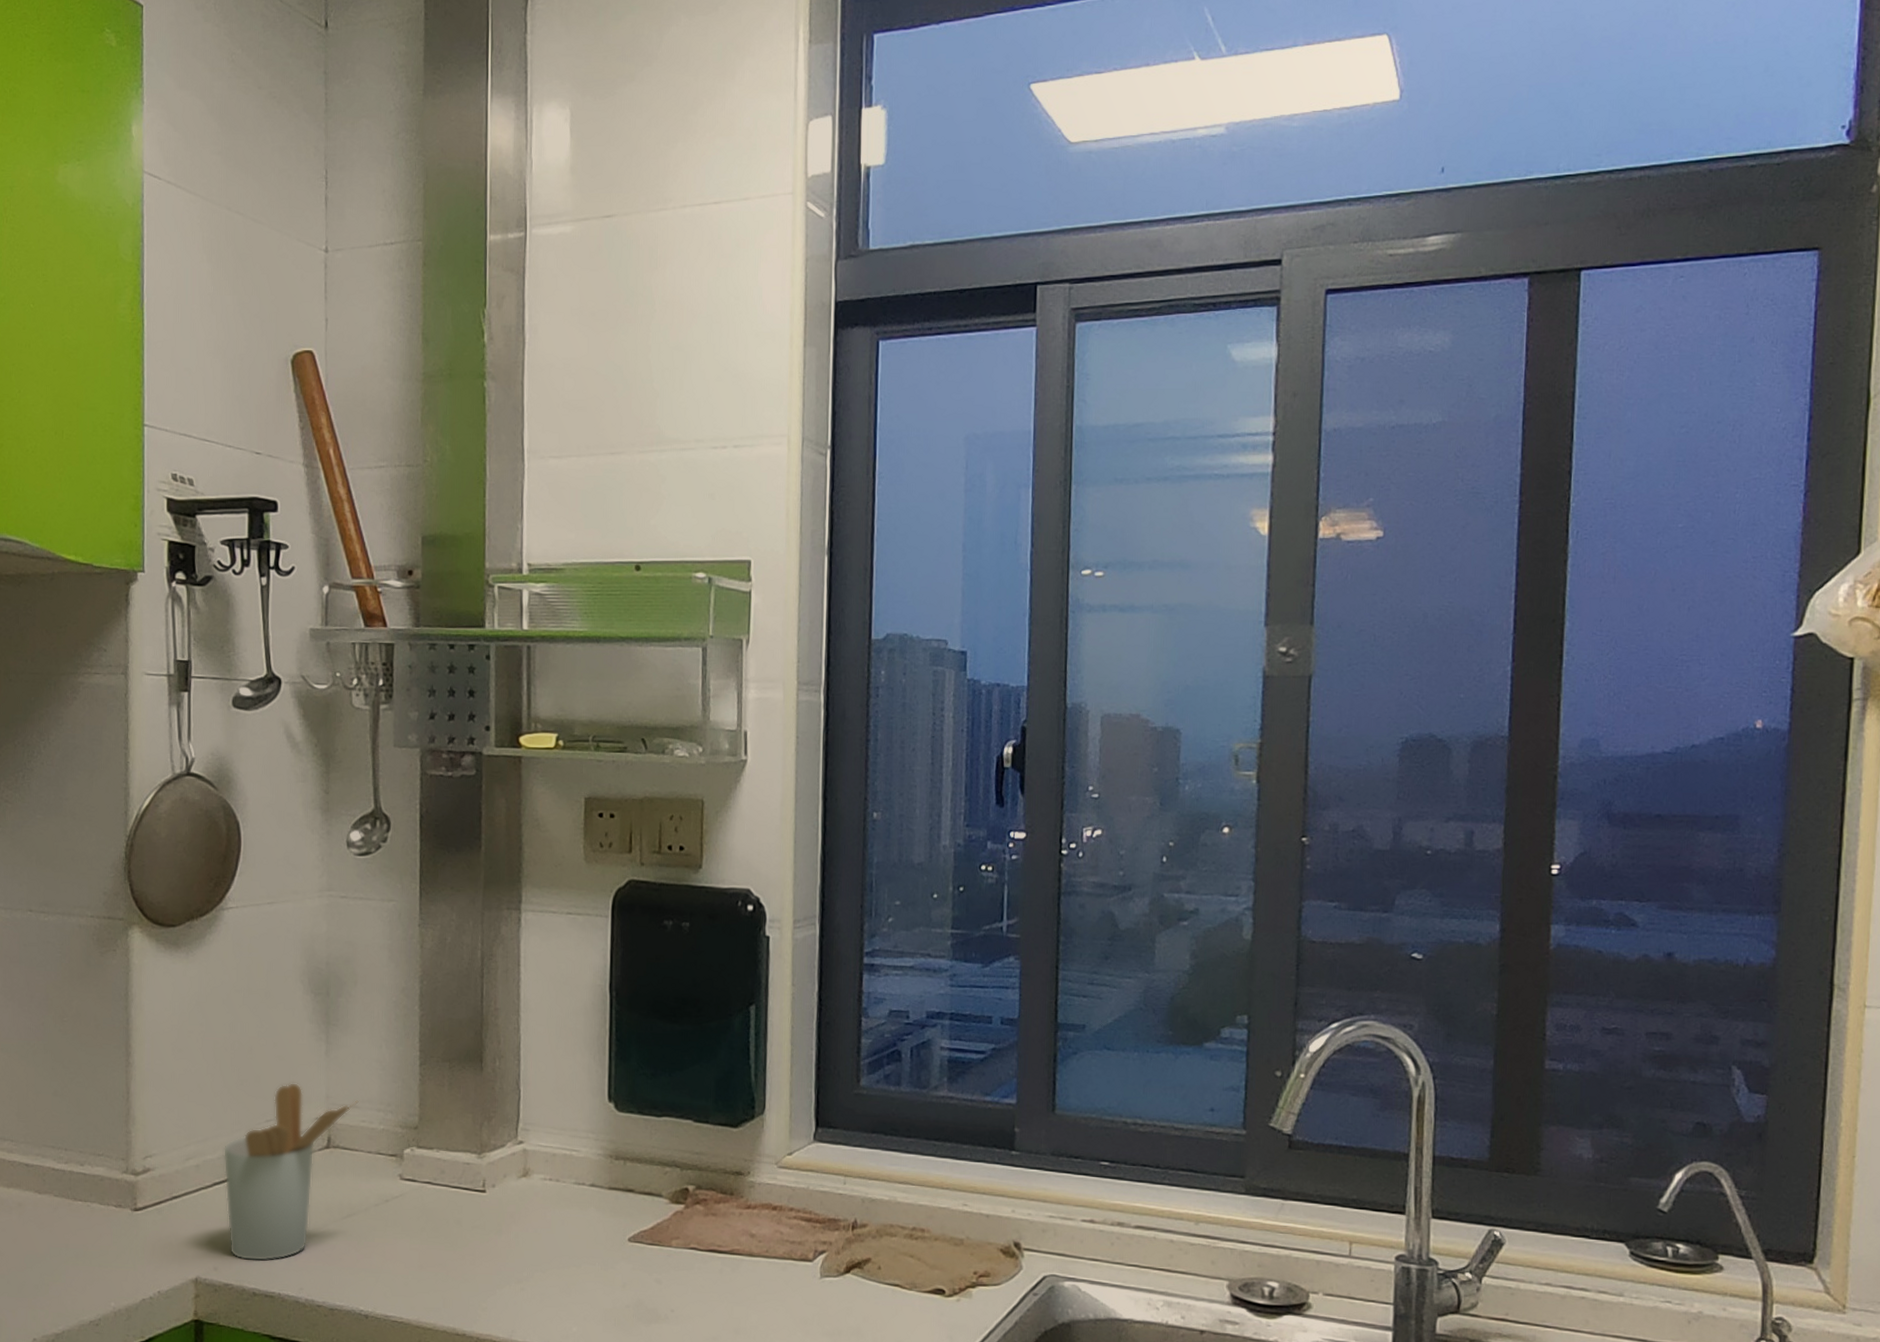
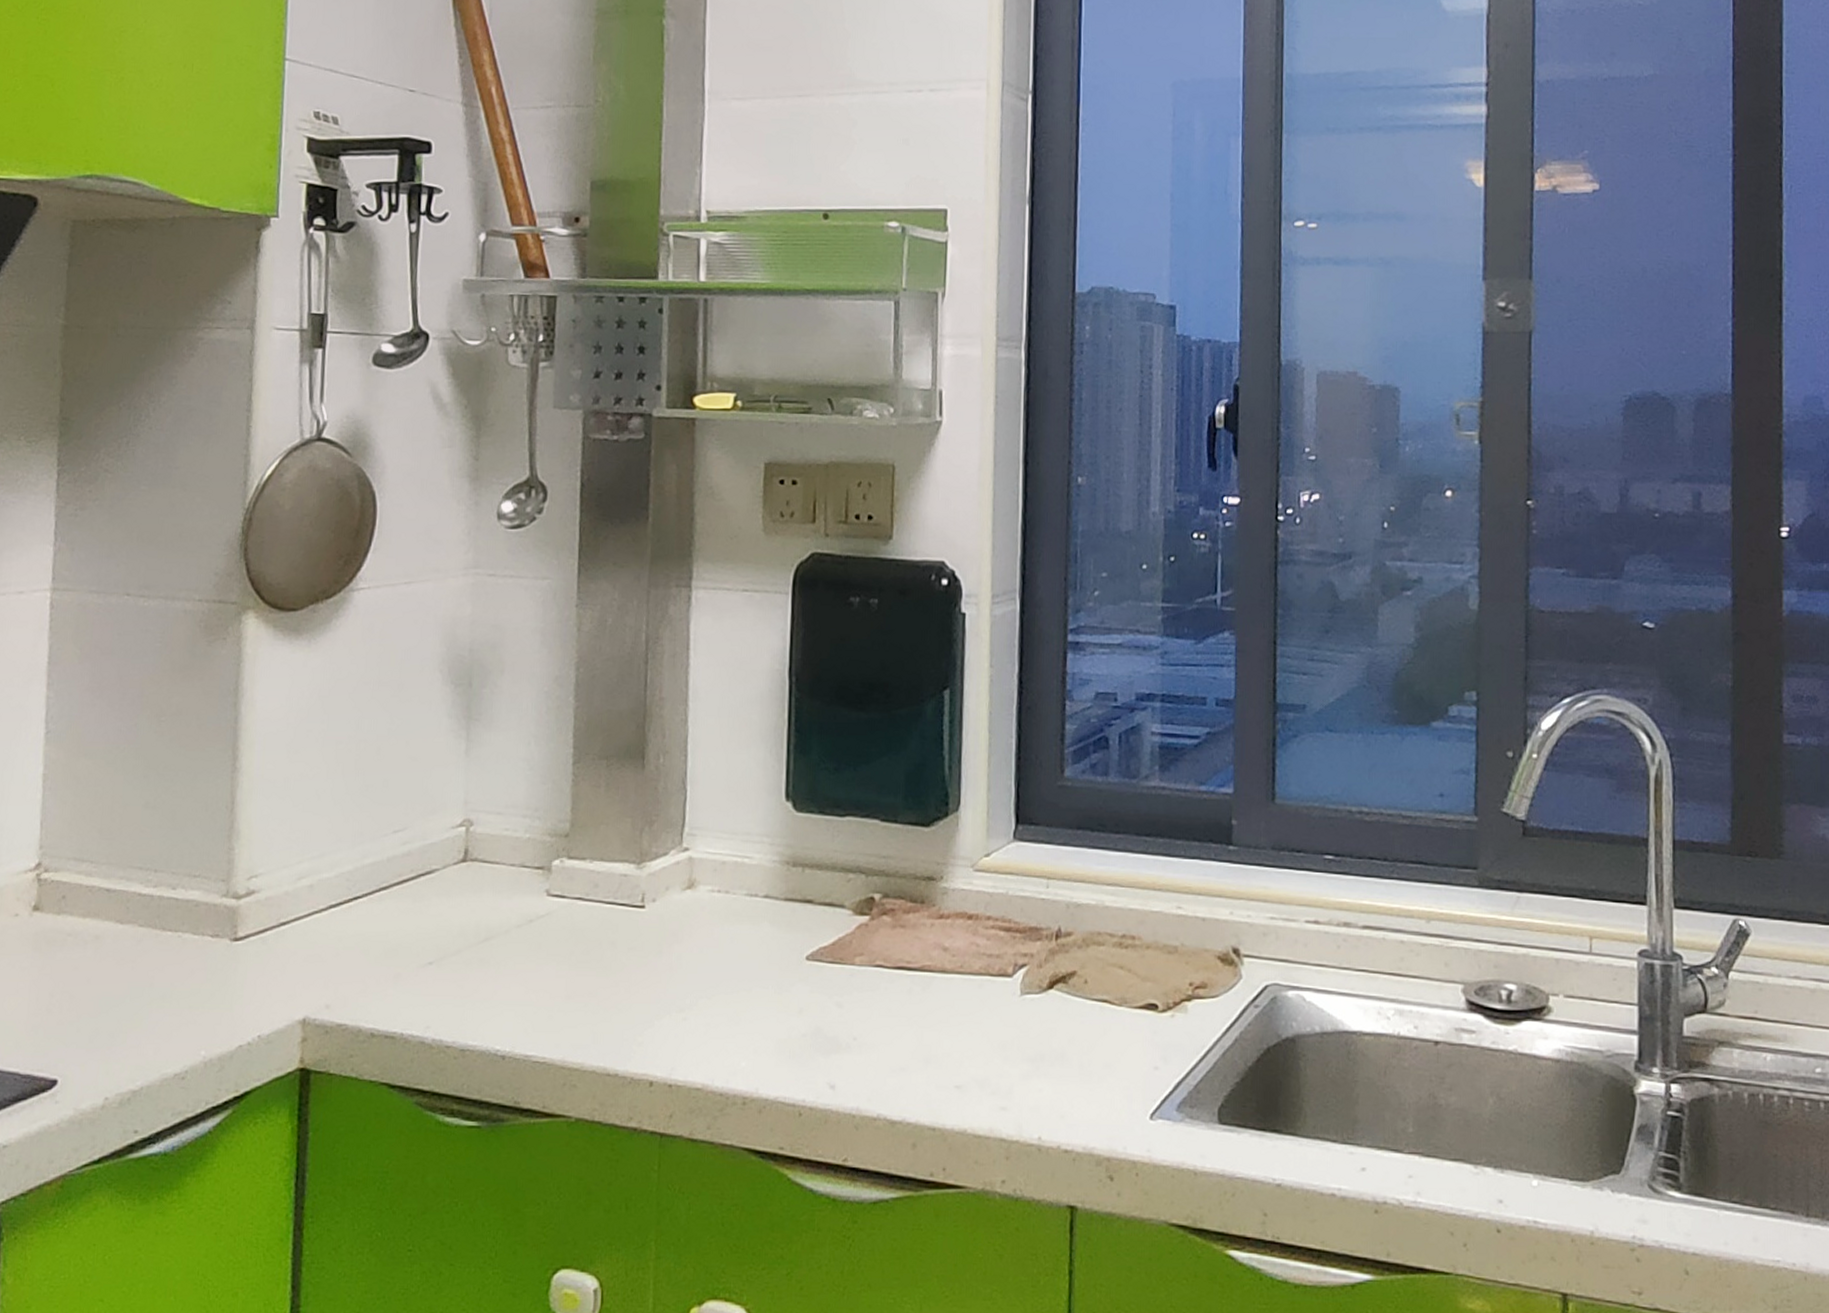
utensil holder: present [223,1082,359,1262] -> none [341,786,502,997]

